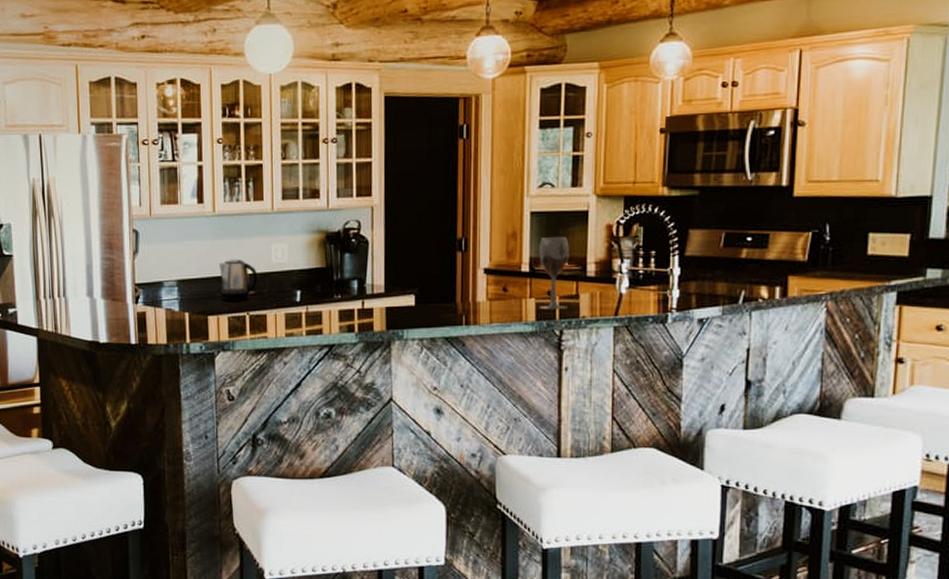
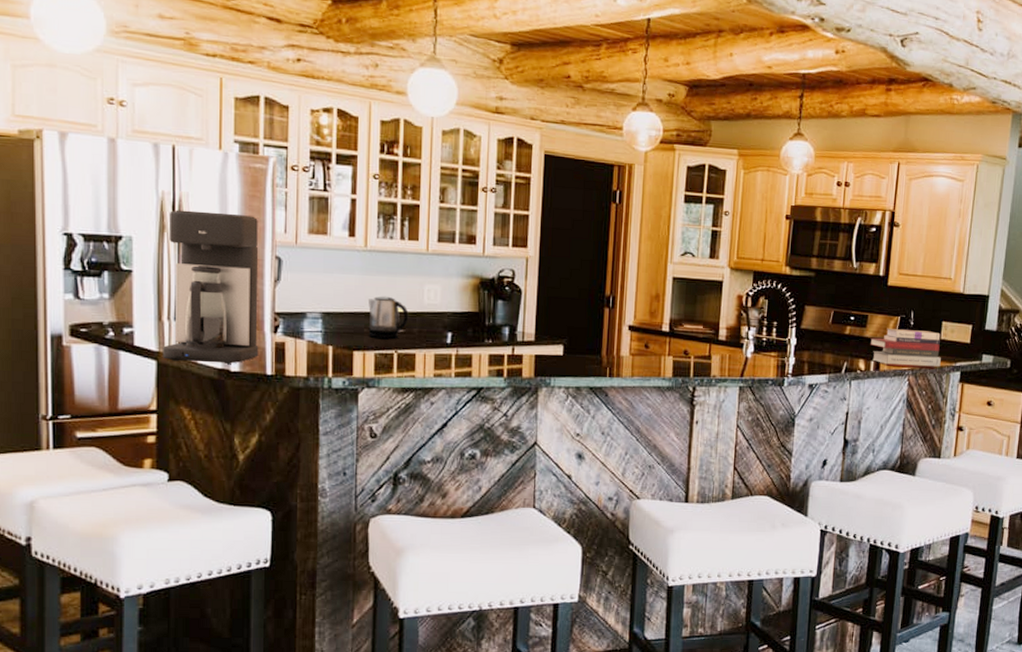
coffee maker: none [40,192,123,337] -> present [163,209,259,364]
wine glass: present [538,236,569,310] -> none [676,301,705,368]
books: none [773,246,869,293] -> present [870,329,941,369]

